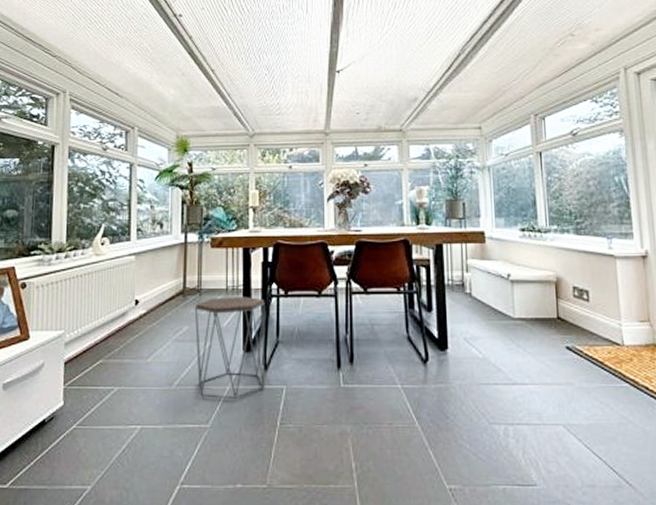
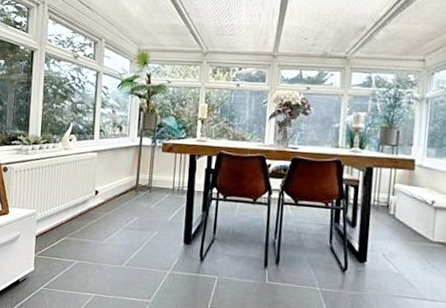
side table: present [194,297,265,399] -> none [144,195,206,282]

